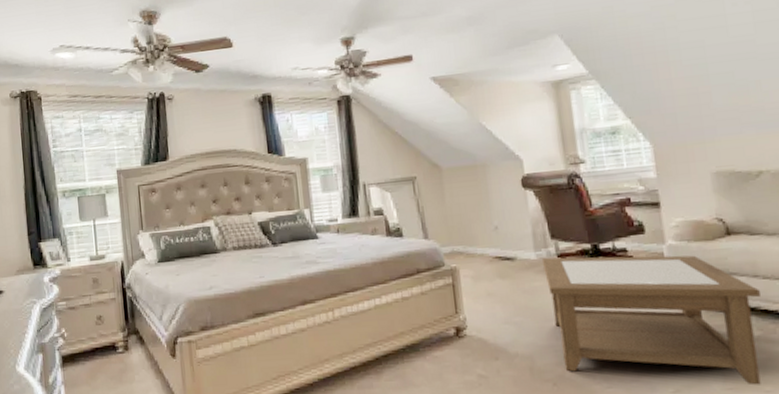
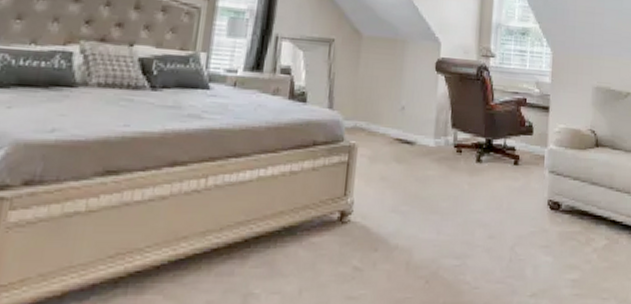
coffee table: present [541,255,761,385] -> none [439,147,612,292]

